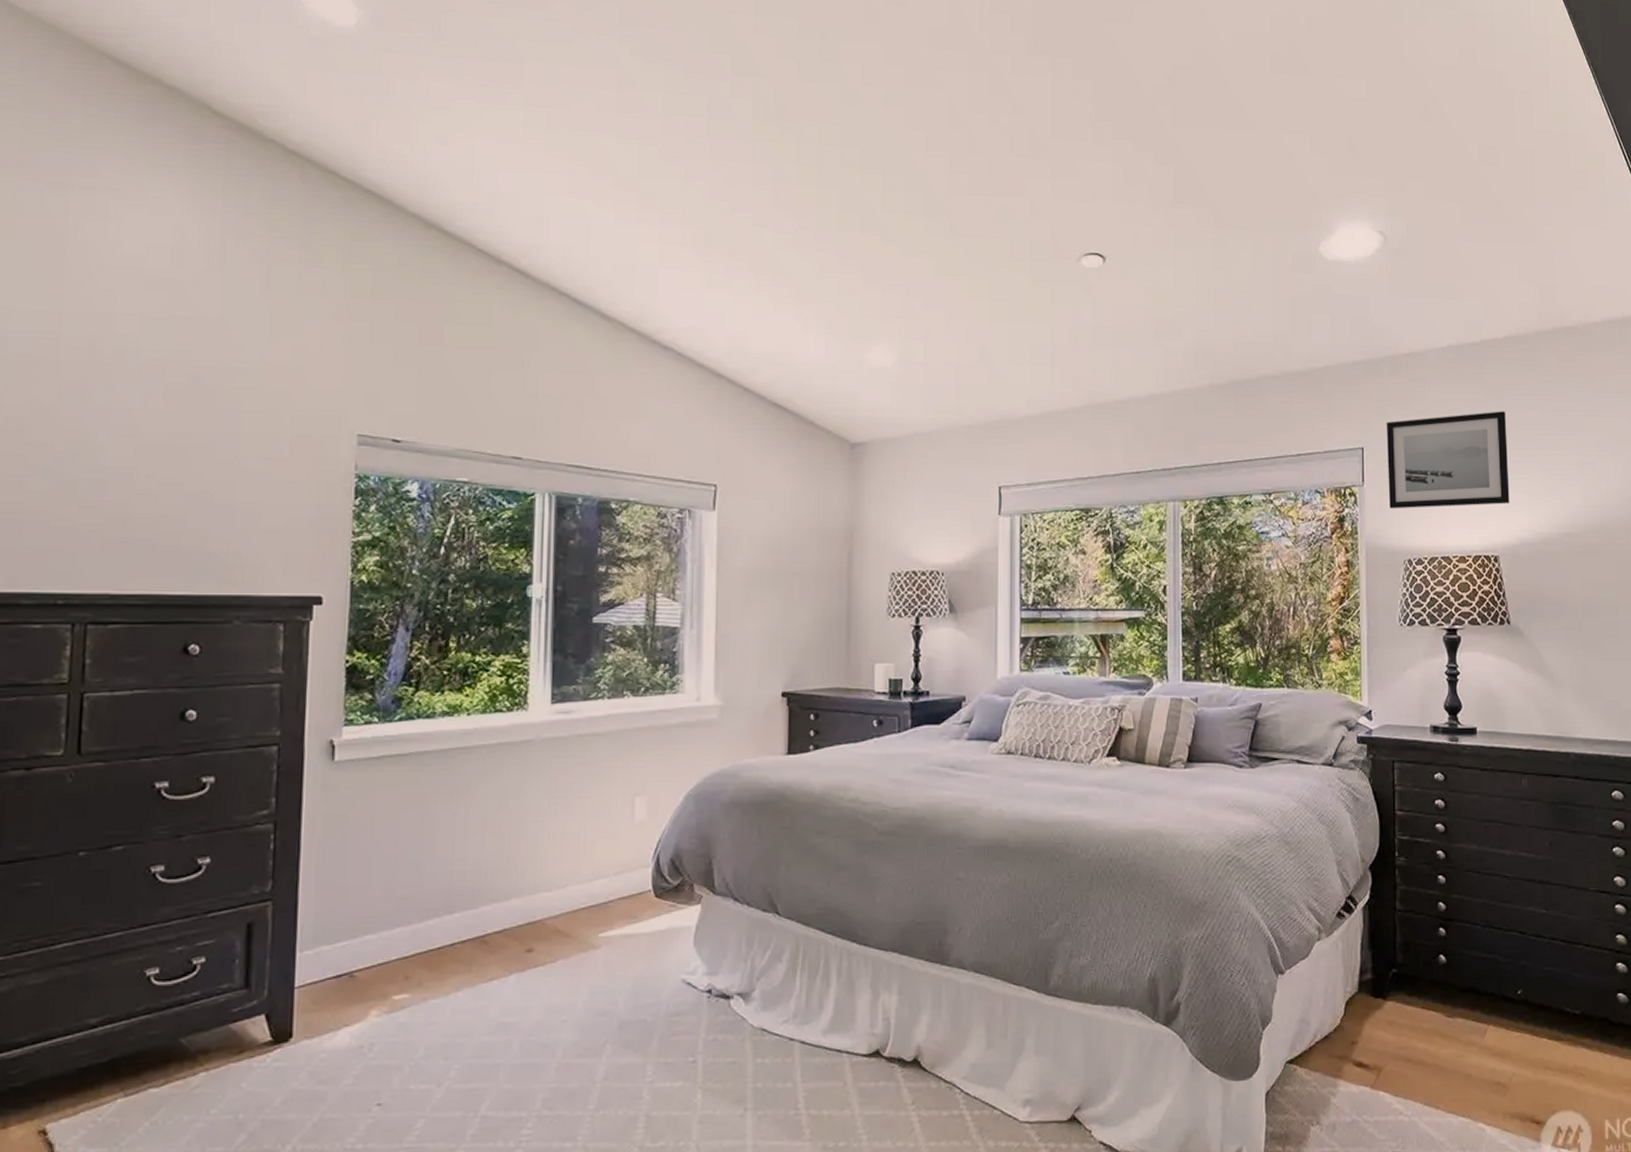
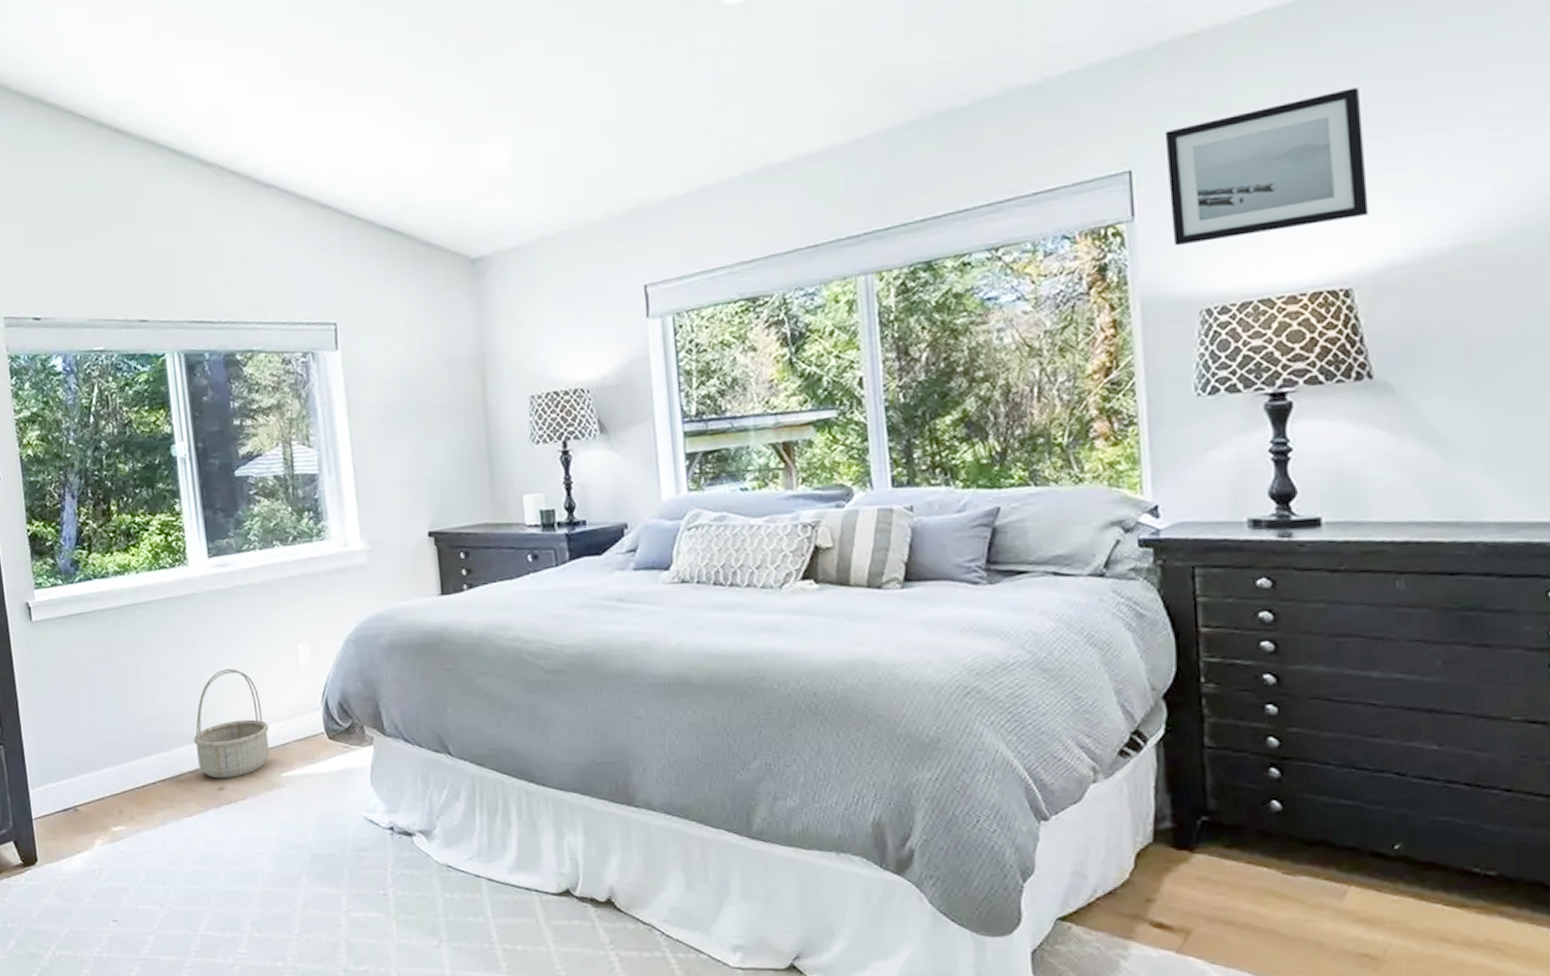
basket: none [505,820,593,939] -> present [193,668,269,779]

